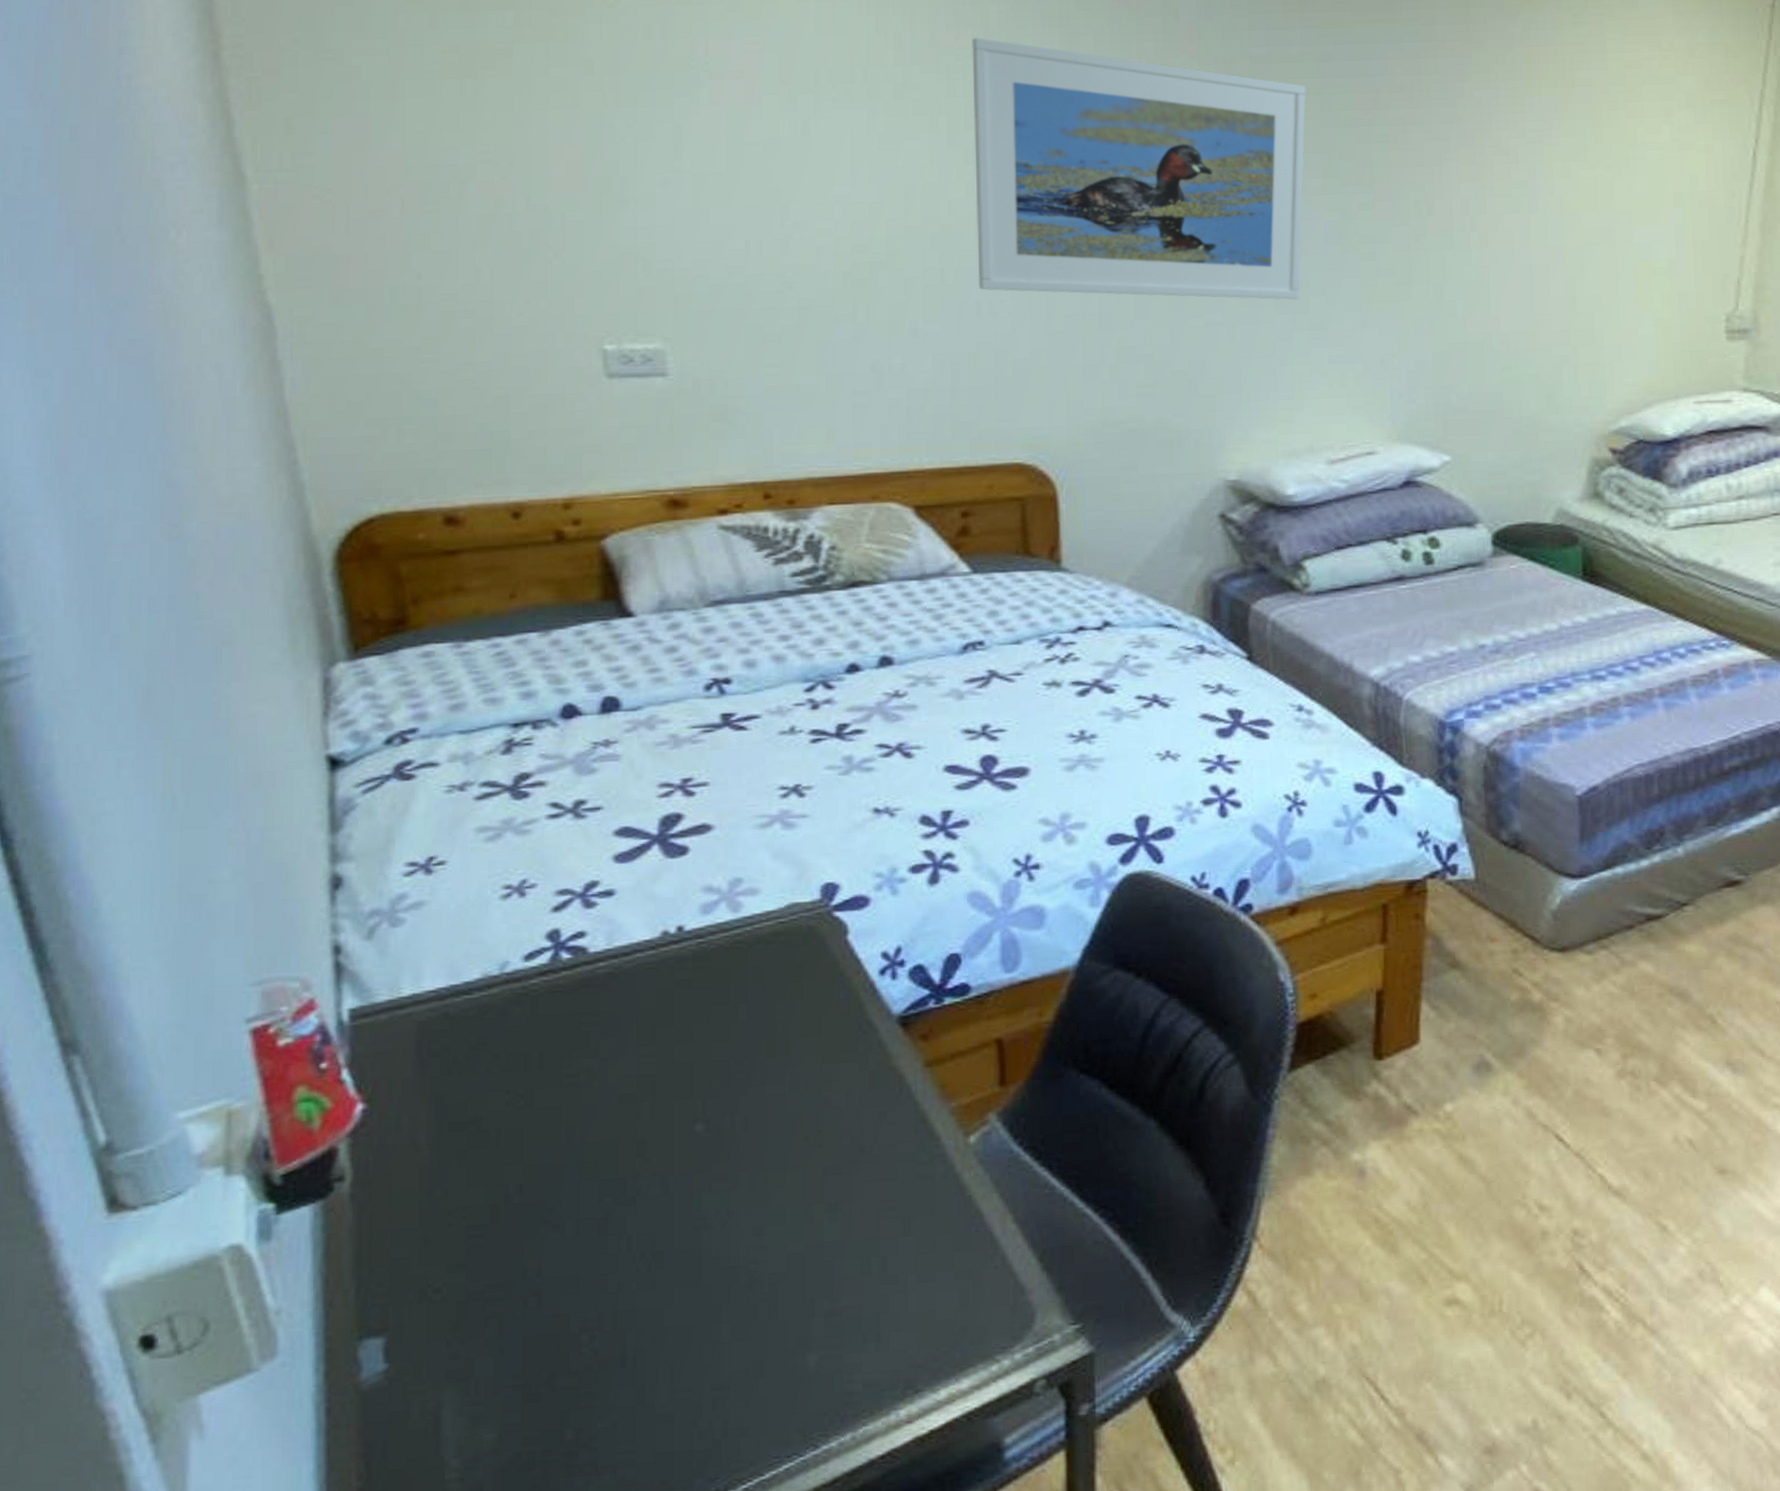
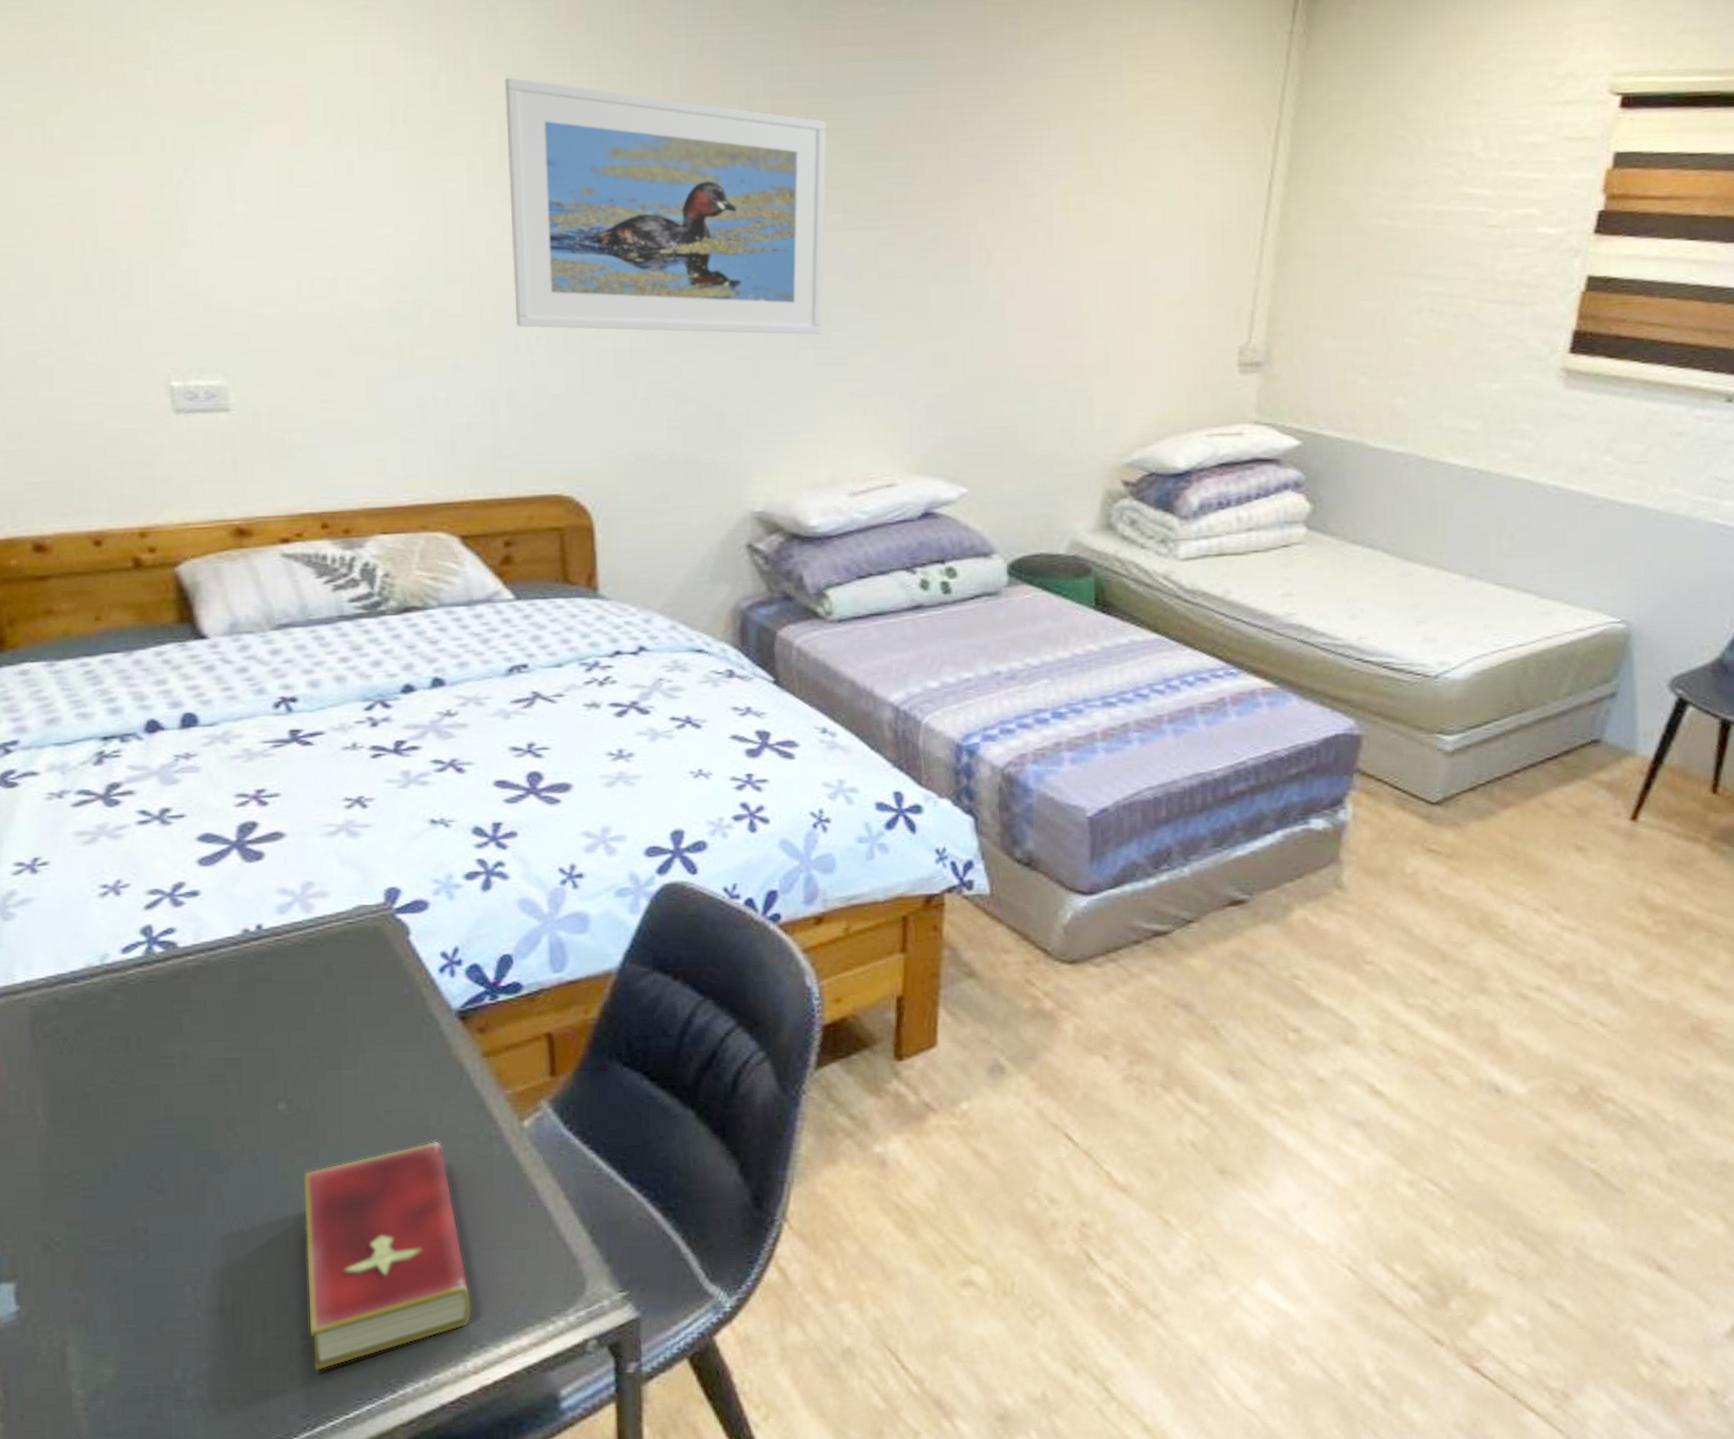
hardcover book: none [721,1161,907,1427] -> present [303,1141,472,1371]

